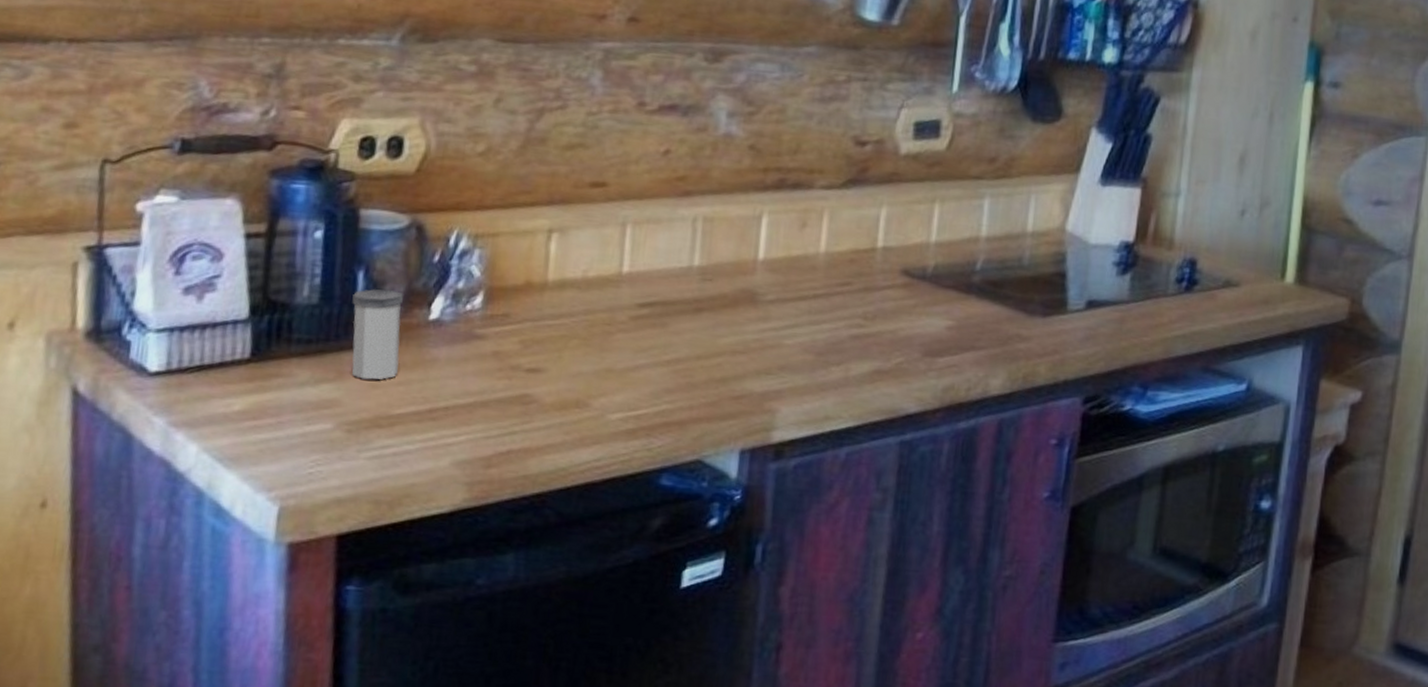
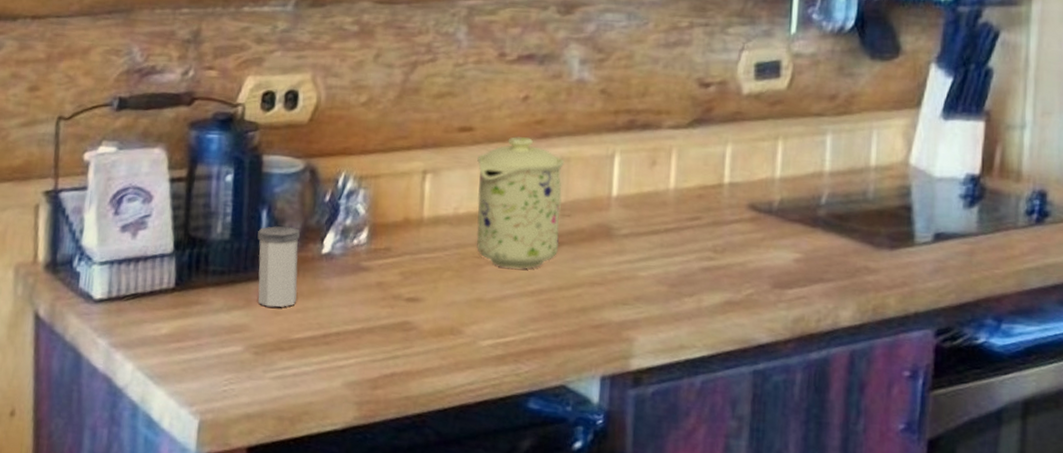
mug: none [607,193,708,337] -> present [477,136,565,269]

